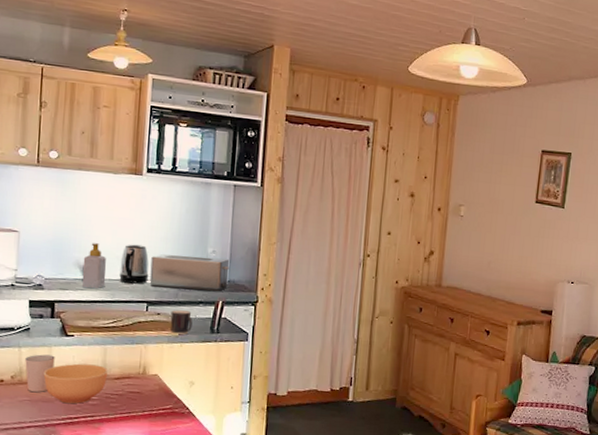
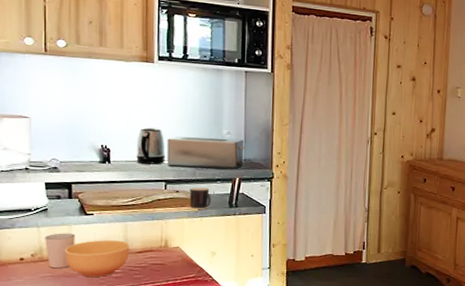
soap bottle: present [82,243,106,289] -> none [98,127,123,170]

